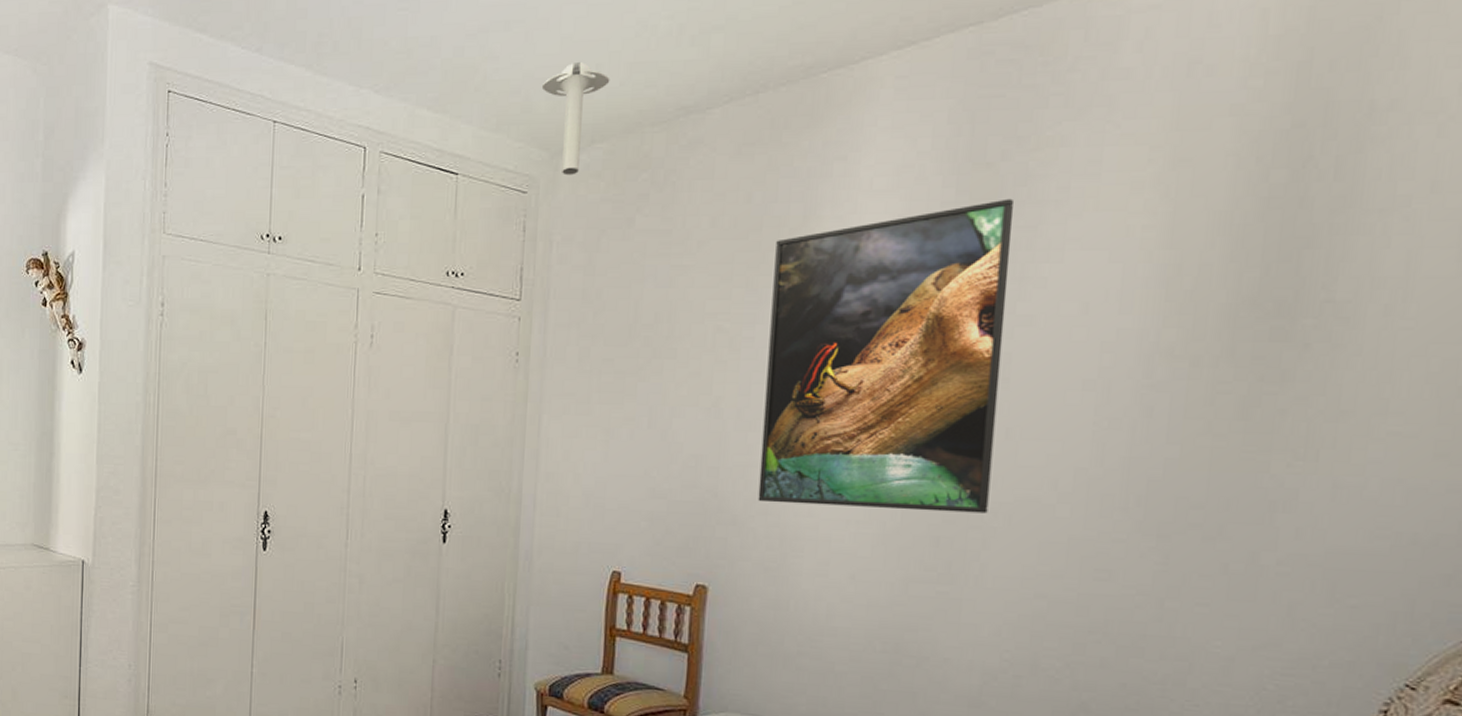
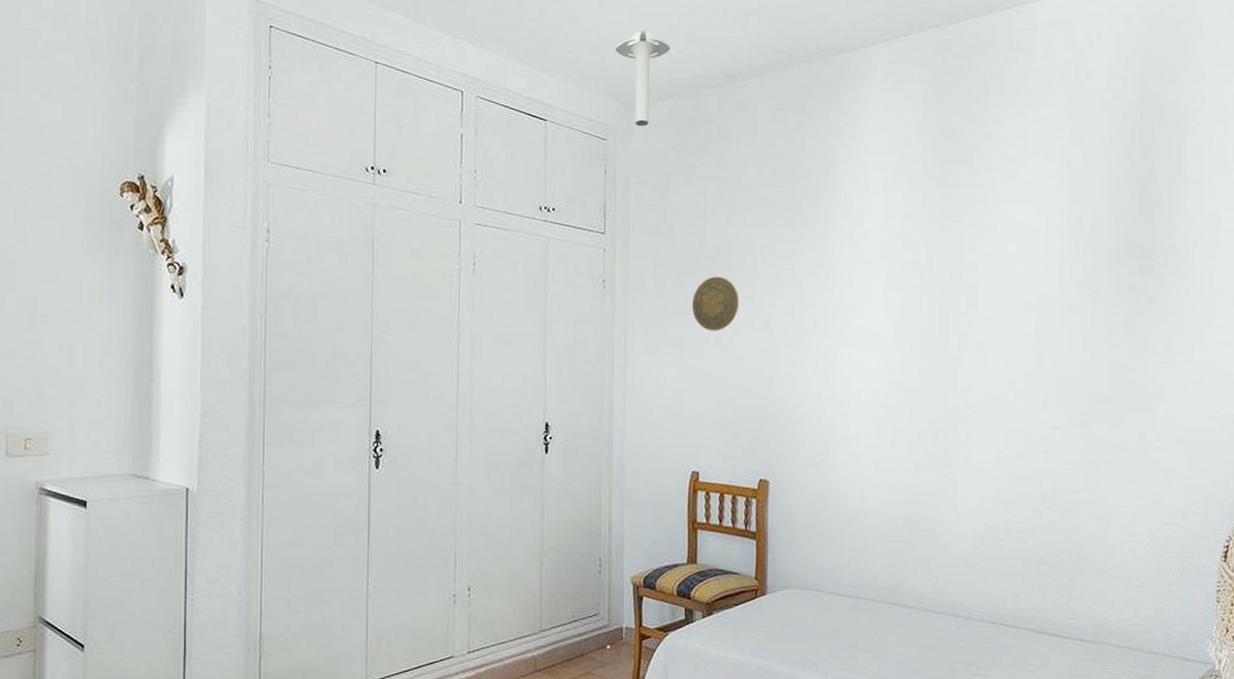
decorative plate: none [622,347,682,412] -> present [692,276,740,331]
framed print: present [758,198,1014,514] -> none [803,162,972,410]

